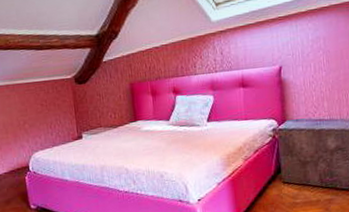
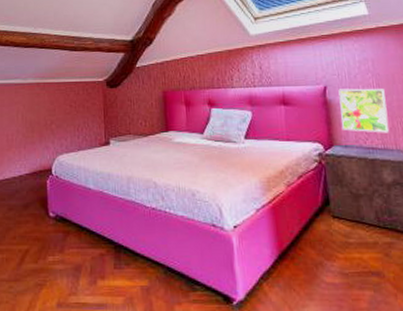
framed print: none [292,65,336,107] -> present [338,88,390,133]

